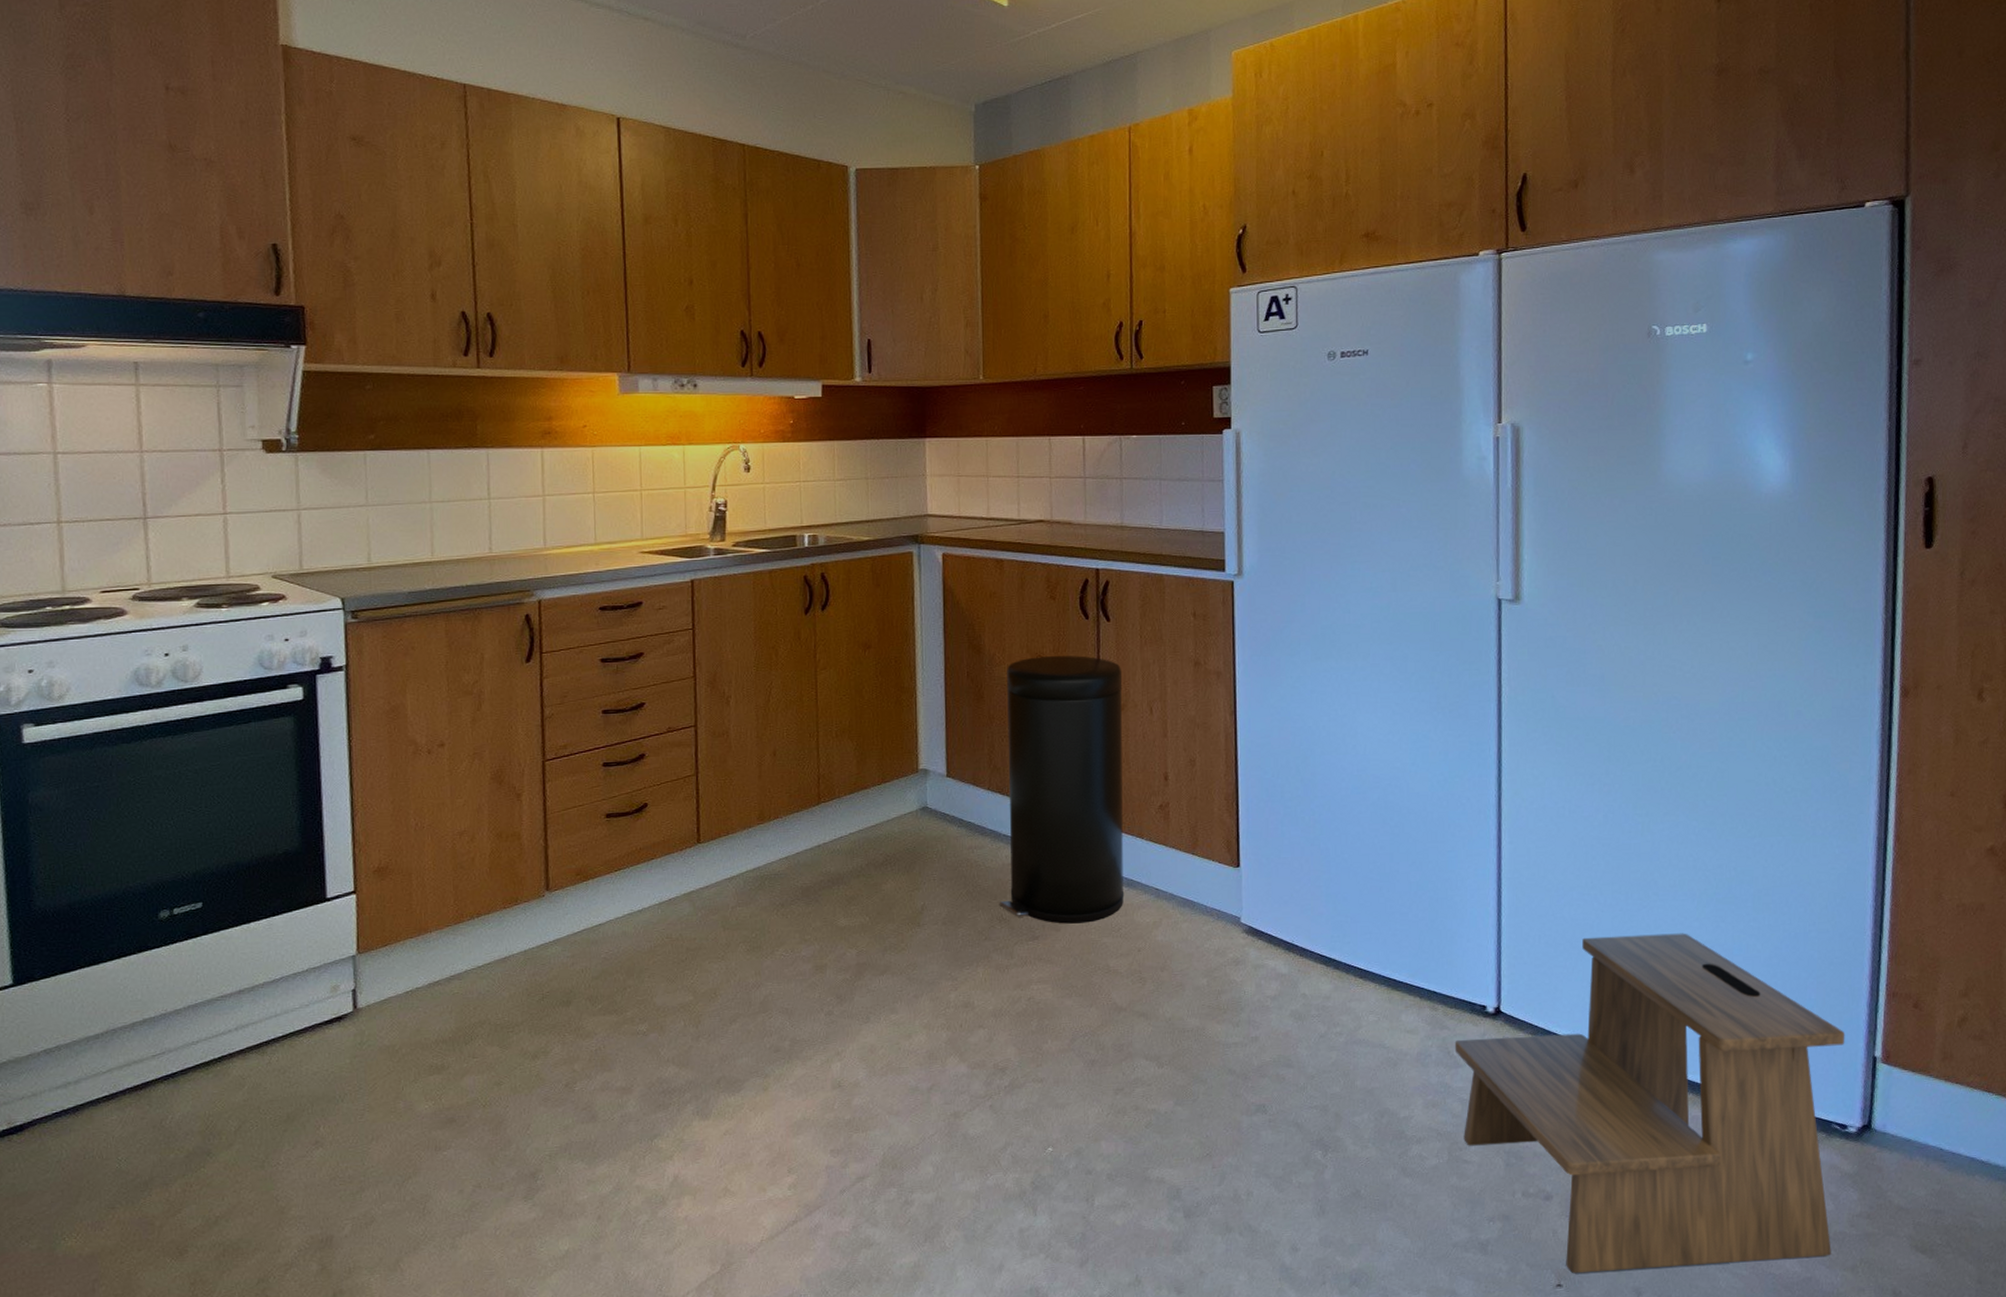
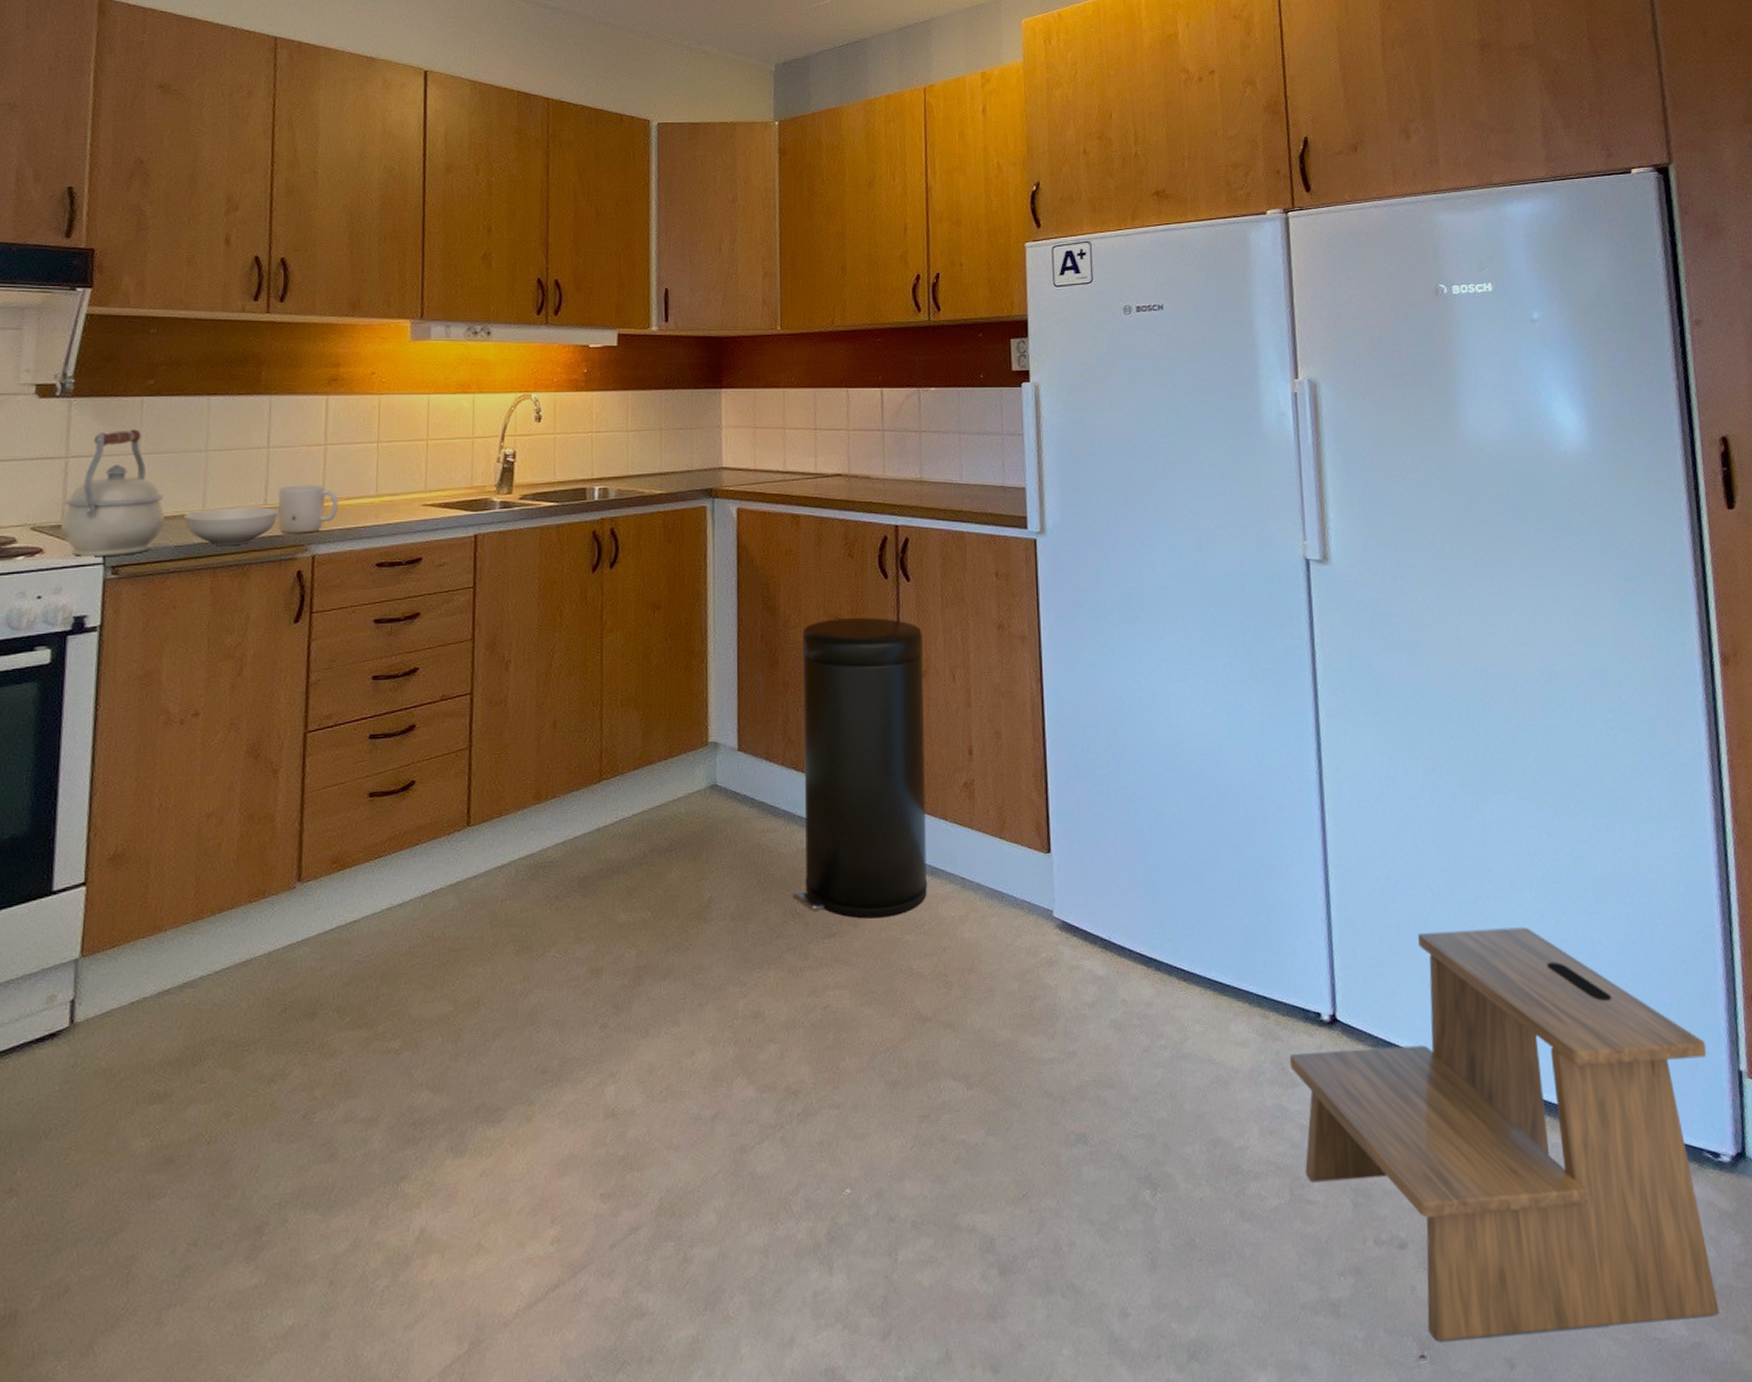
kettle: none [299,482,397,603] -> present [60,429,165,558]
bowl: none [414,555,505,592] -> present [183,507,280,546]
mug: none [501,534,560,580] -> present [277,485,338,534]

